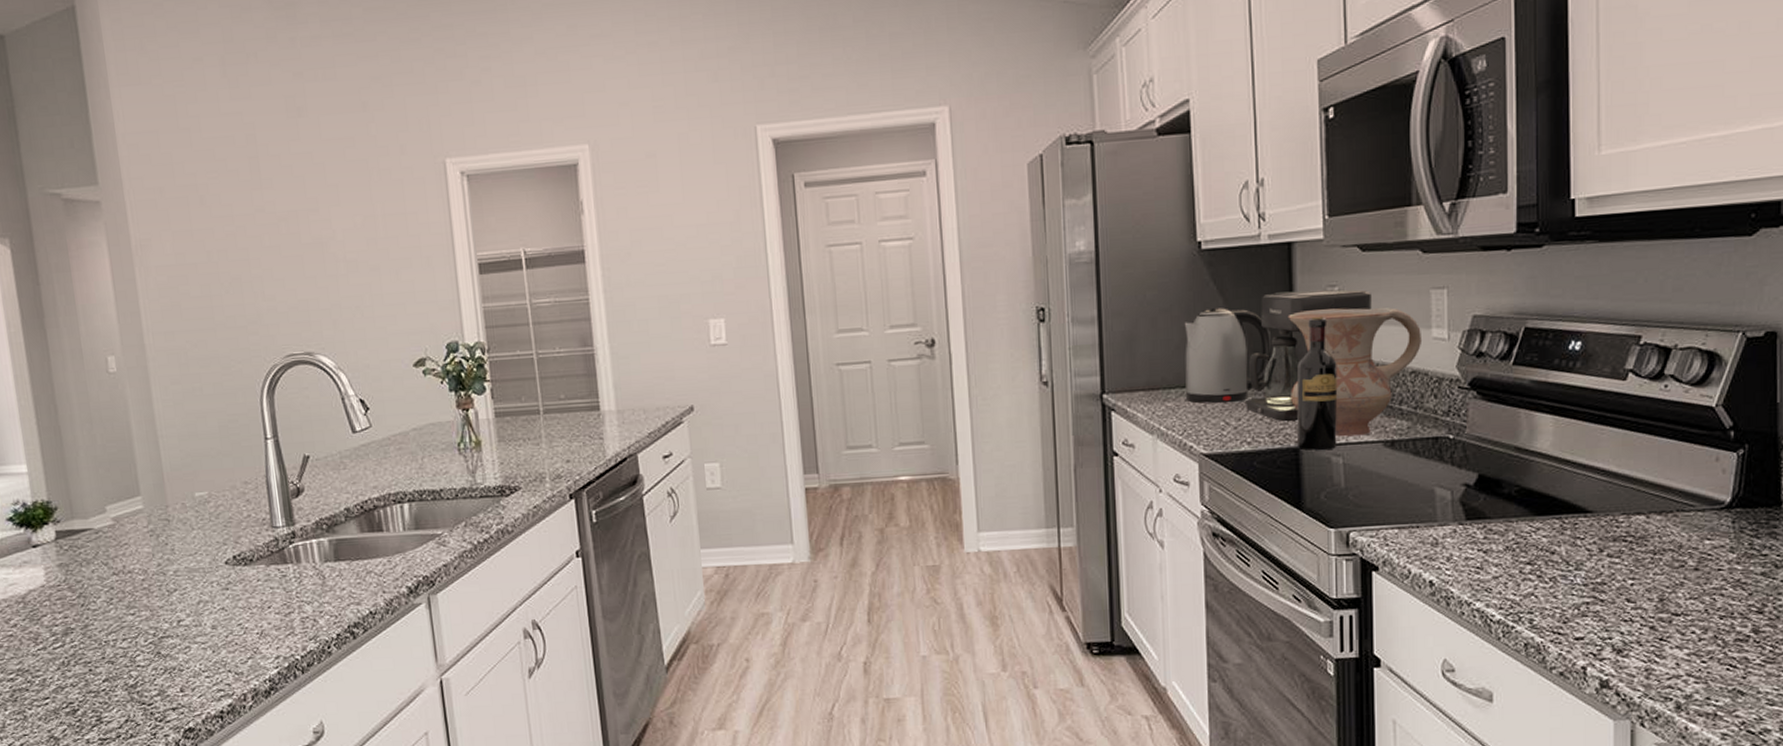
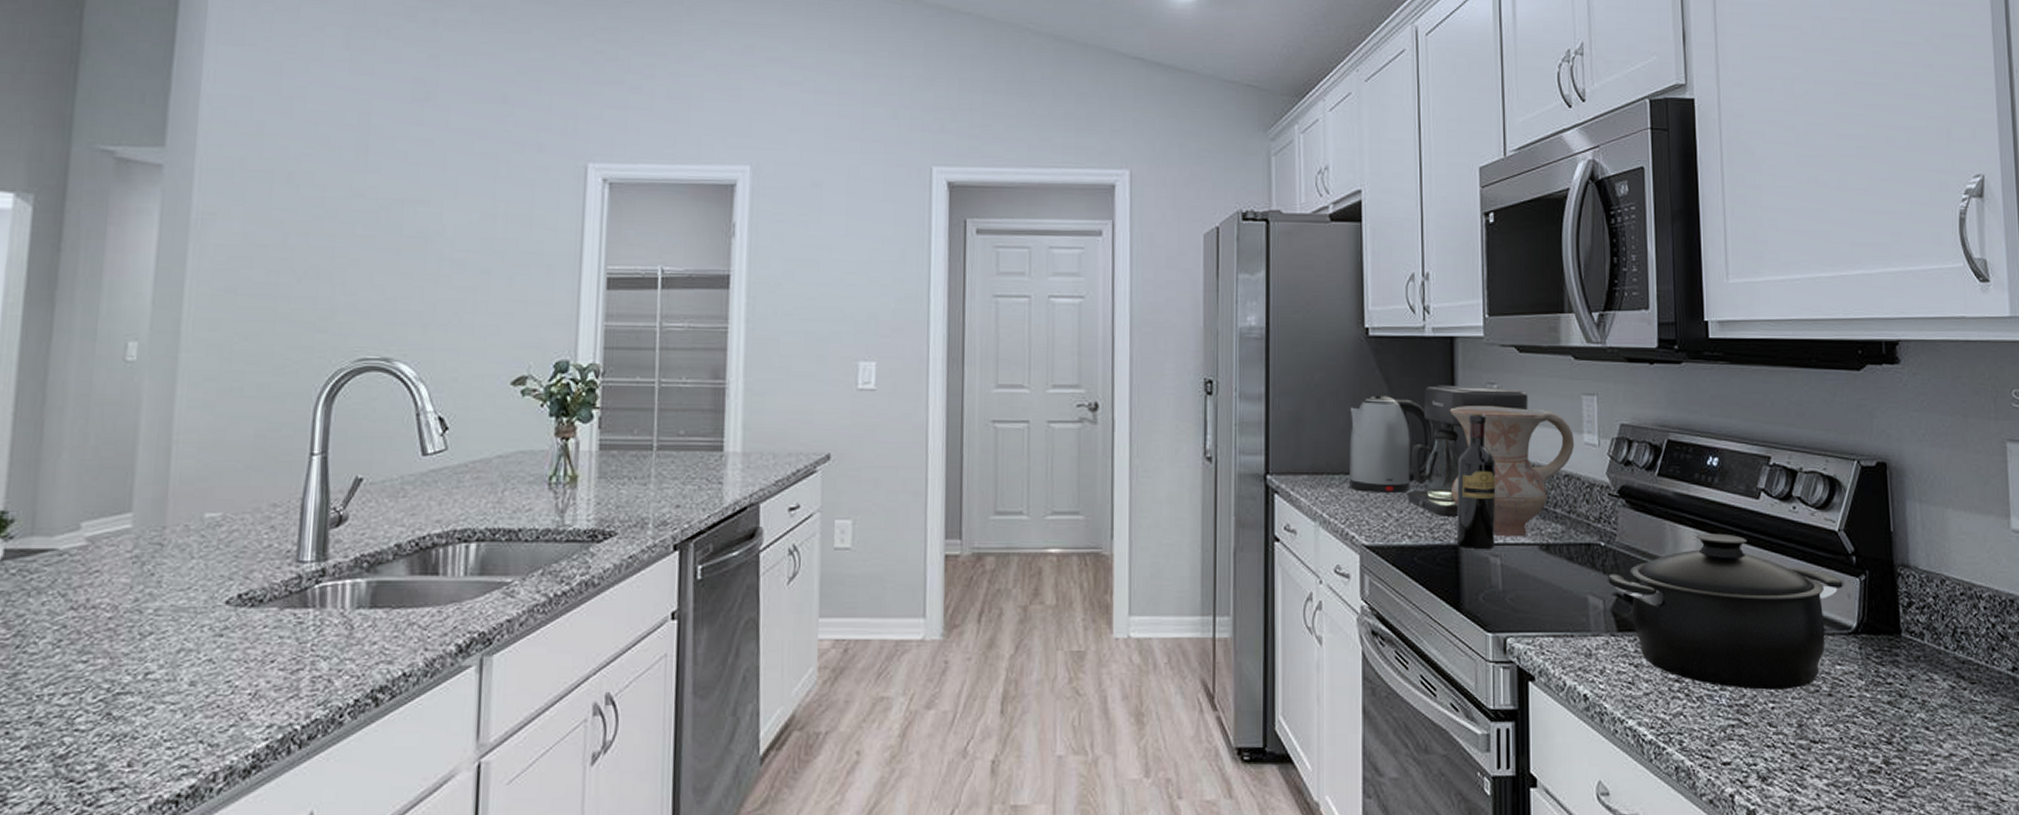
saucepan: none [1456,418,1718,568] -> present [1608,533,1843,690]

